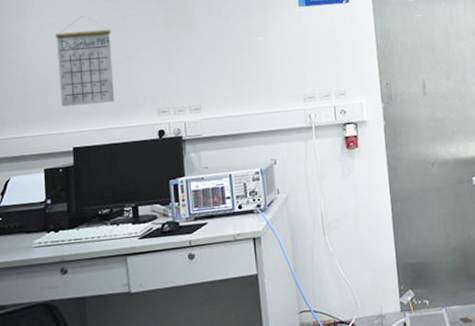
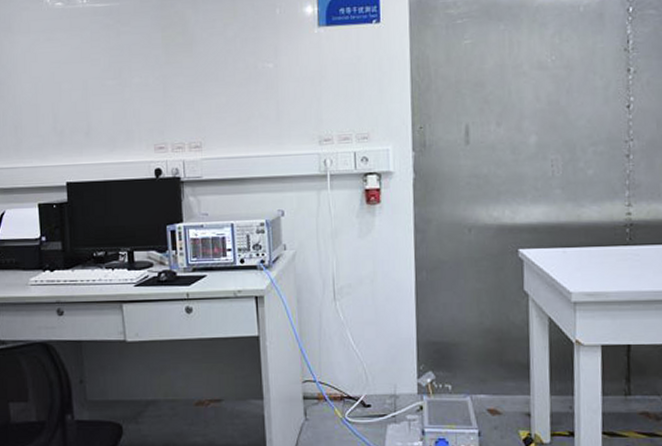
calendar: present [55,16,115,107] -> none [46,33,109,136]

